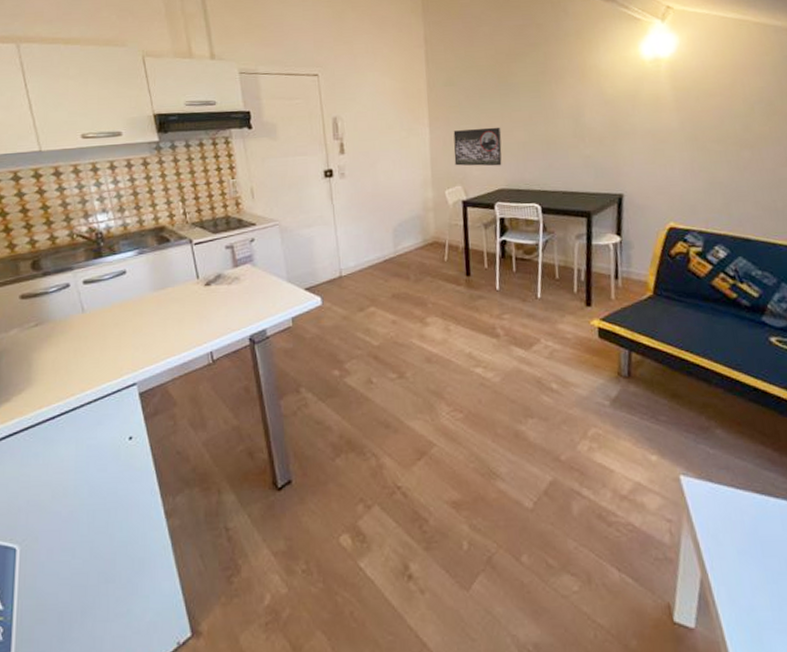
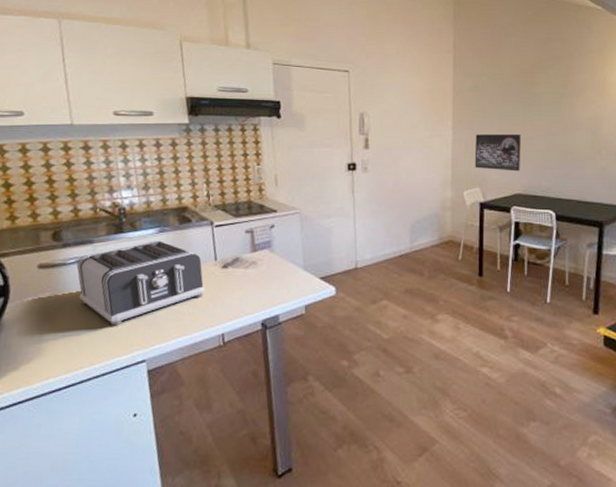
toaster: none [59,262,190,352] -> present [76,240,206,326]

